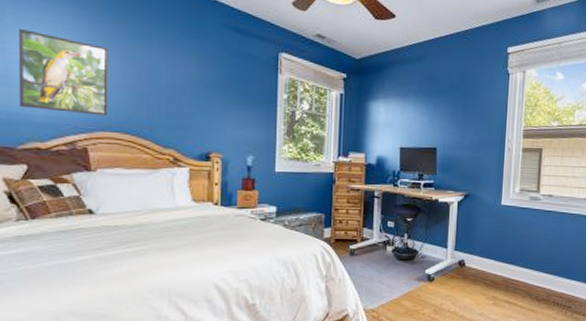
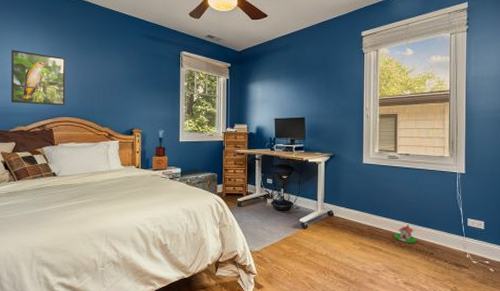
toy house: none [530,276,556,296] -> present [394,225,417,243]

